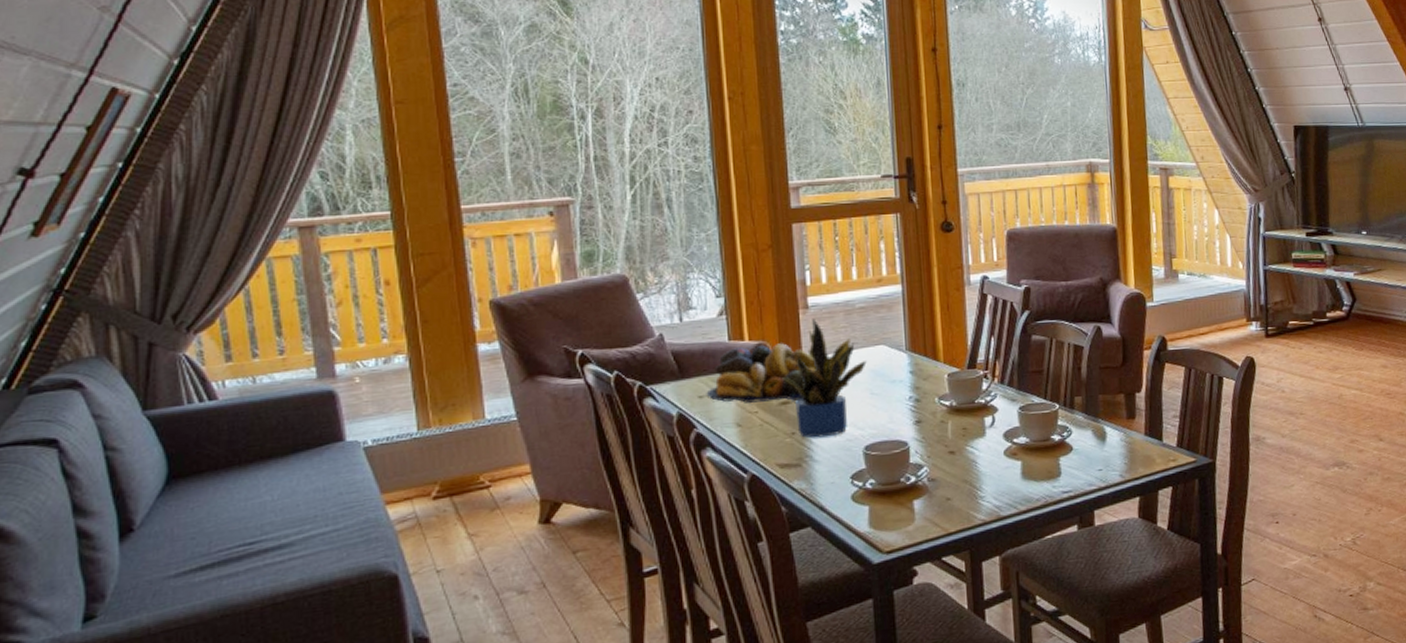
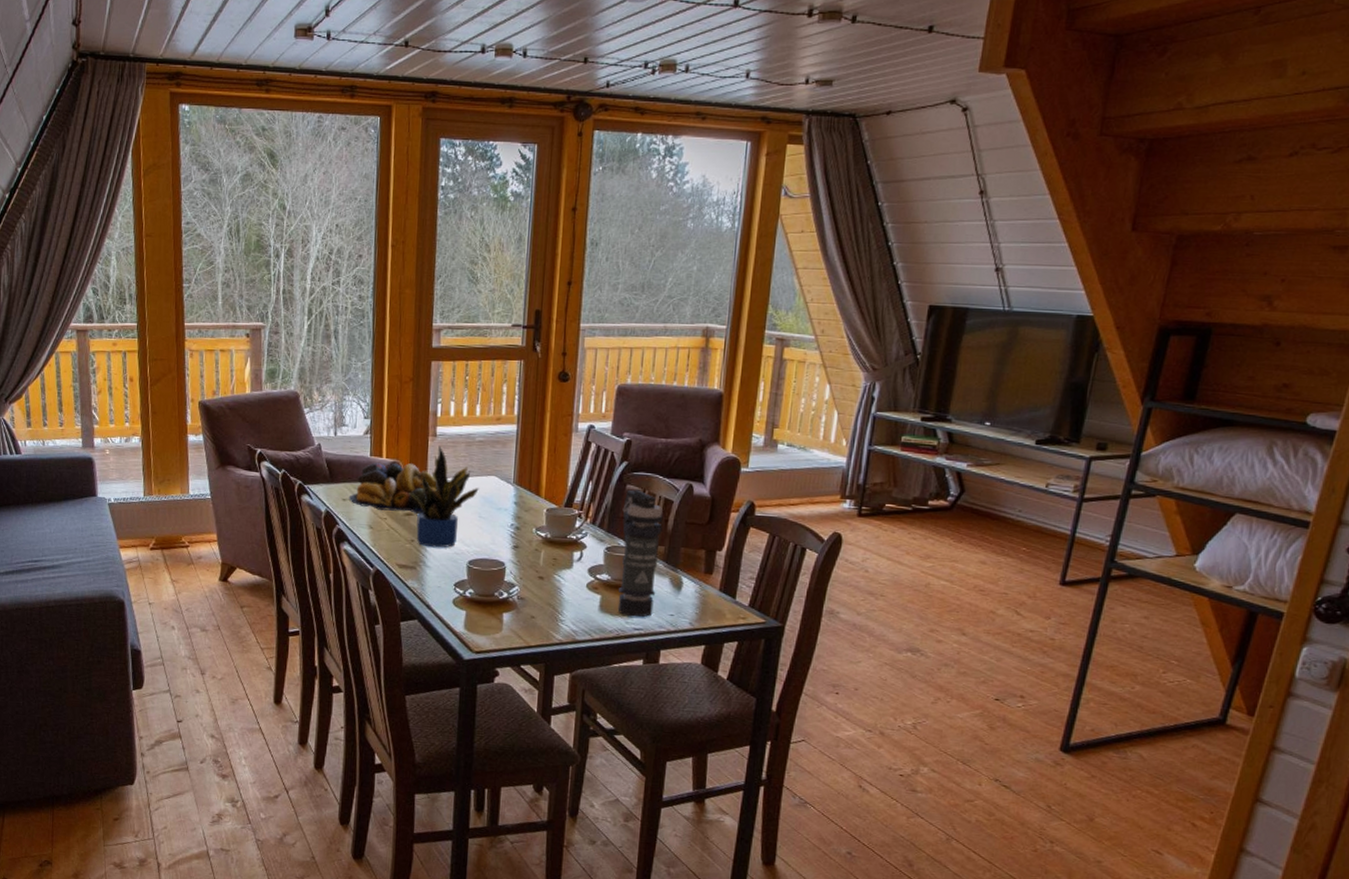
smoke grenade: none [1031,339,1080,480] -> present [617,489,663,618]

